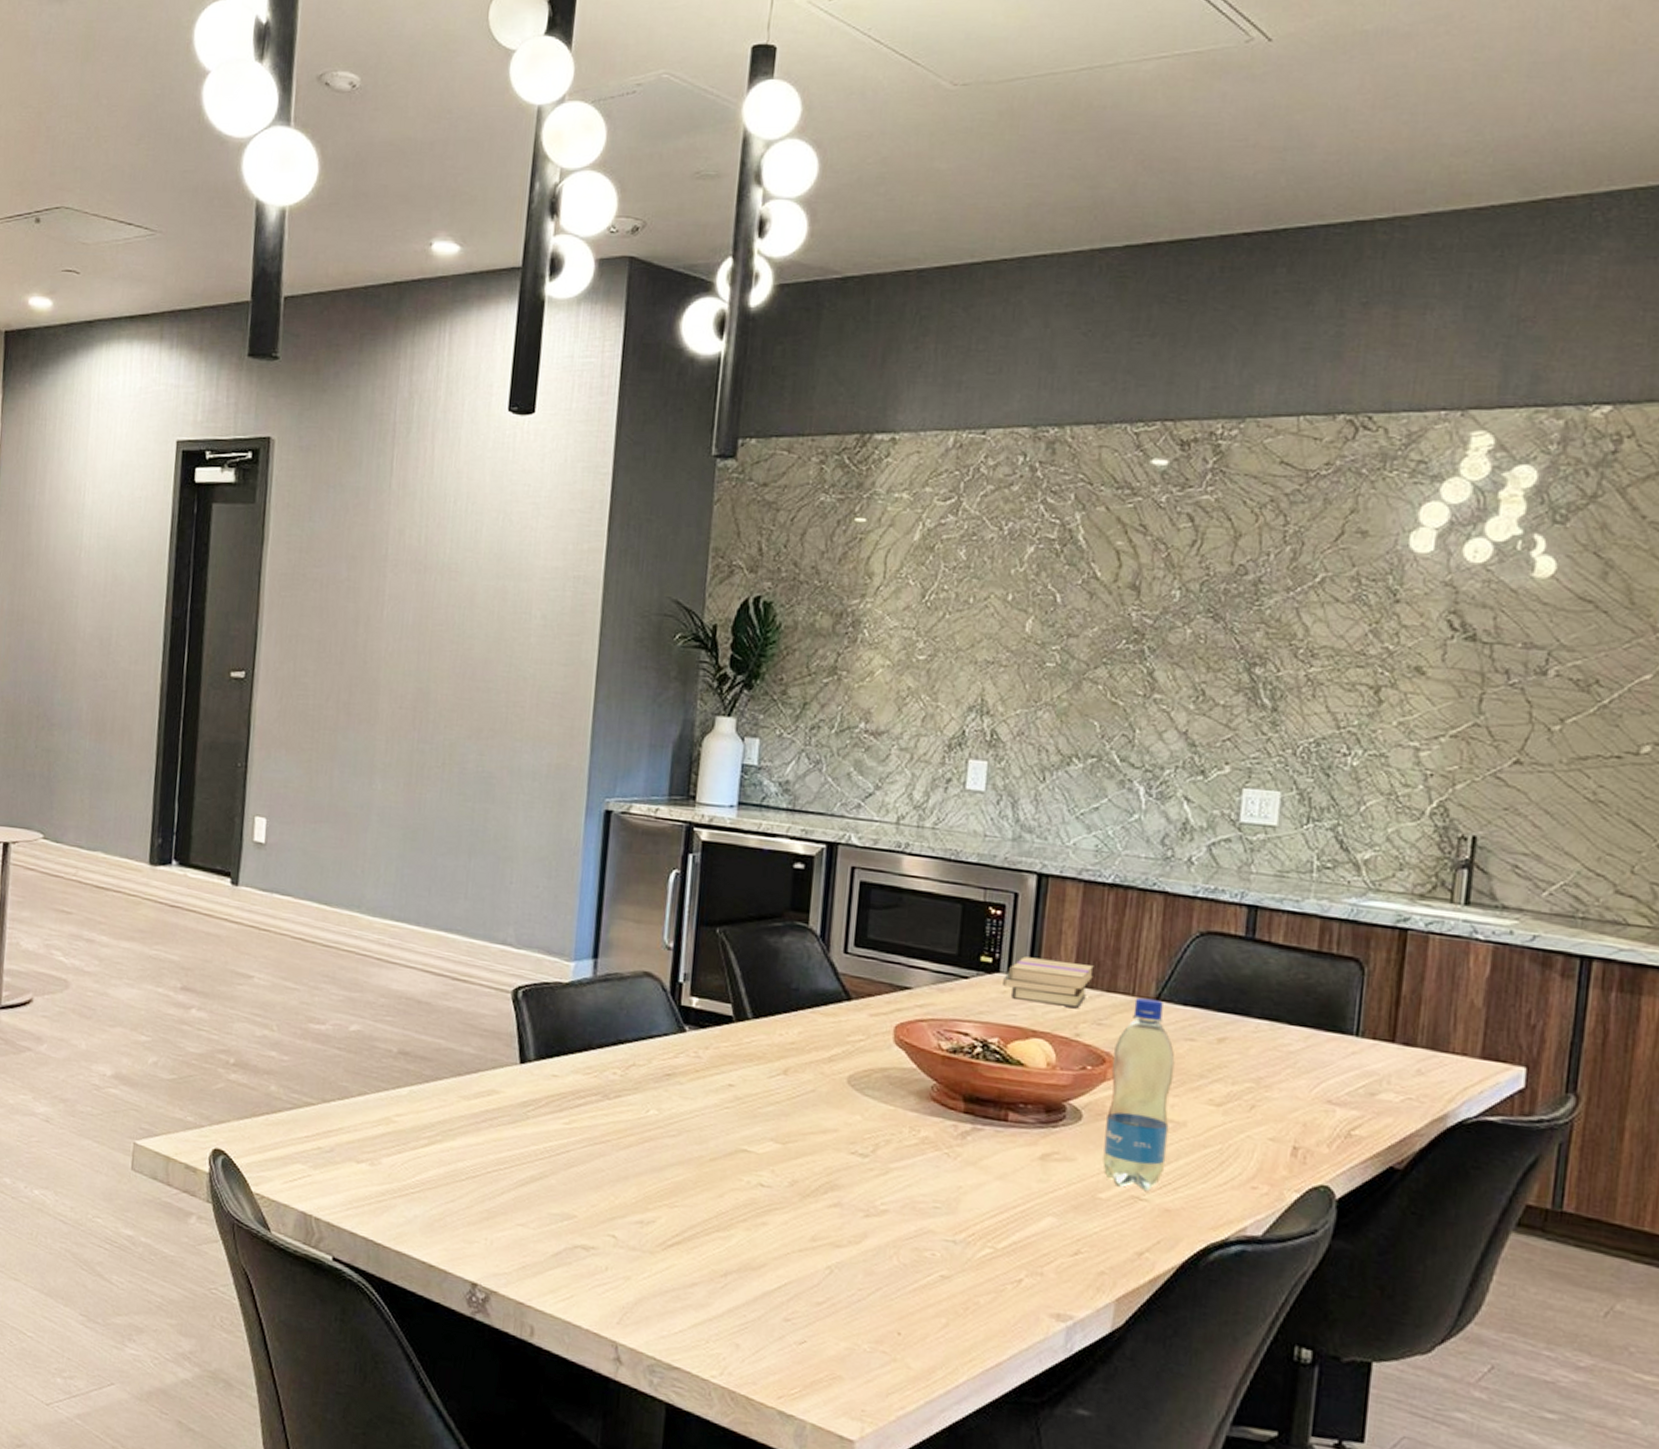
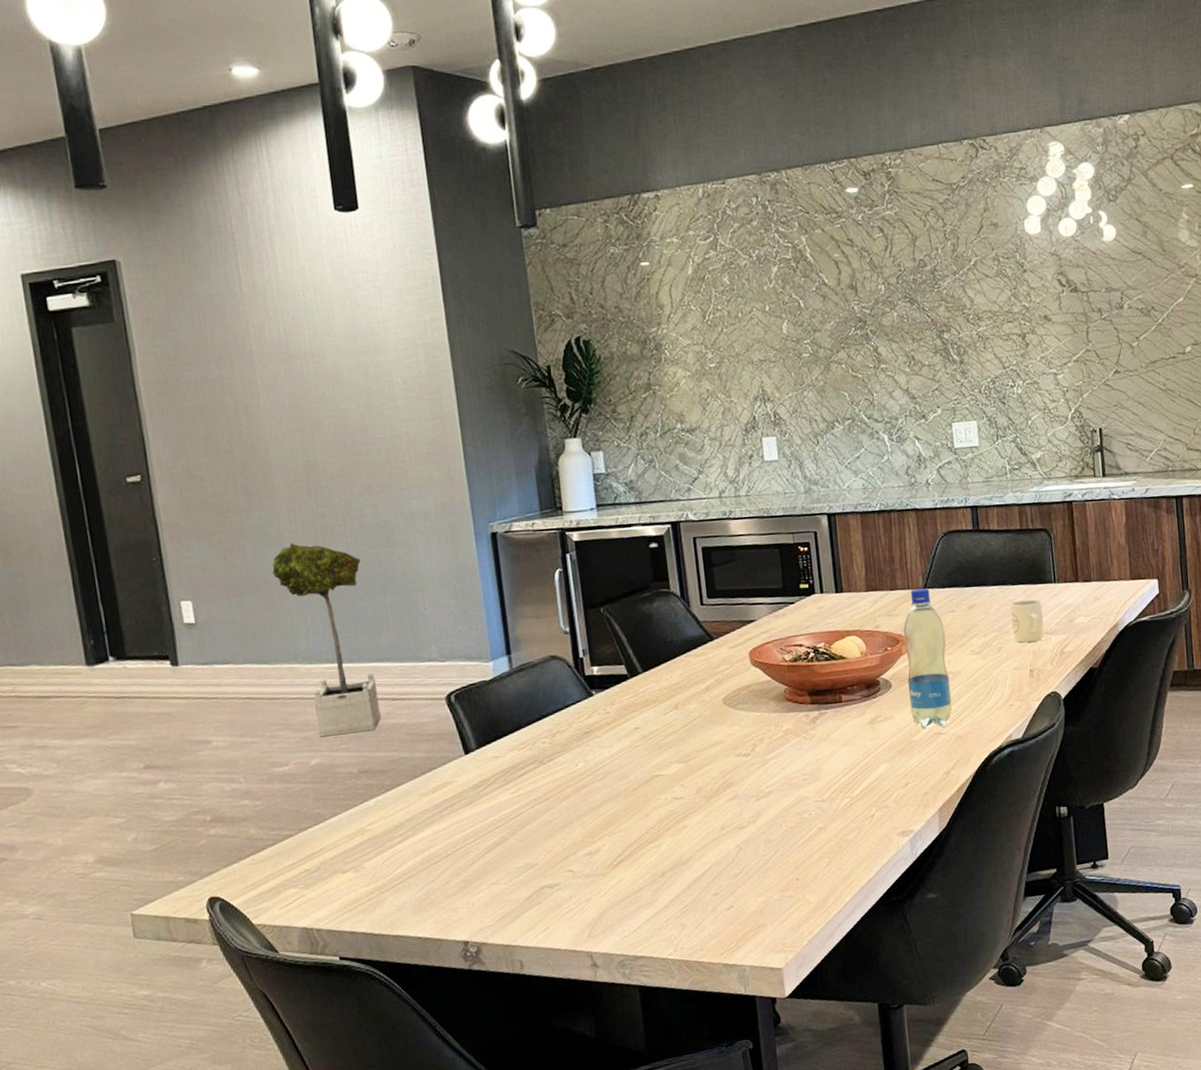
potted tree: none [355,776,452,1009] -> present [272,542,381,737]
books: present [1003,956,1094,1009] -> none [819,573,879,612]
mug: none [1277,1047,1330,1111] -> present [1010,599,1044,643]

